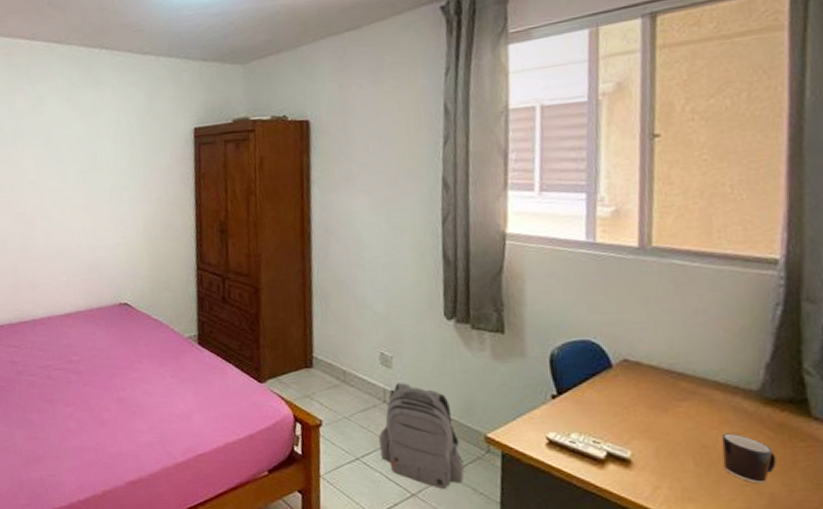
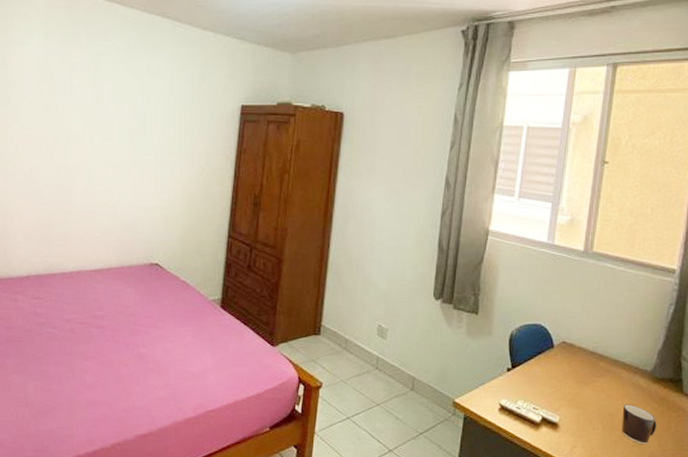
backpack: present [379,383,464,489] -> none [368,352,434,446]

